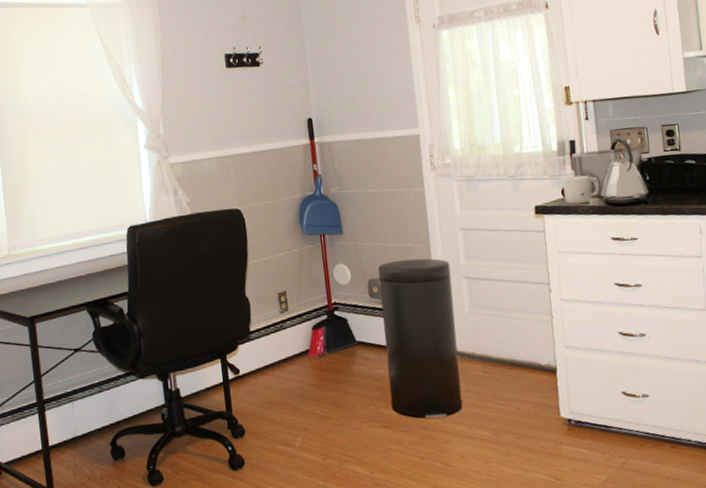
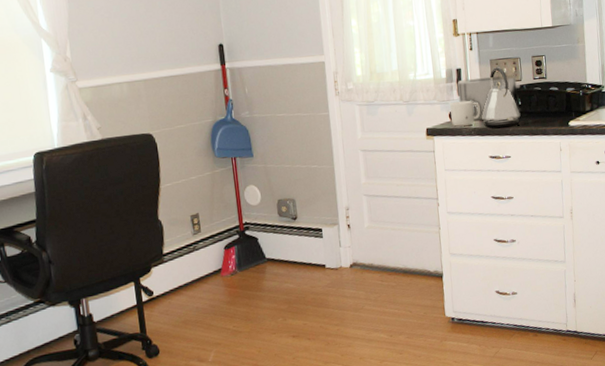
pedal bin: present [377,258,463,419] -> none [286,178,363,327]

